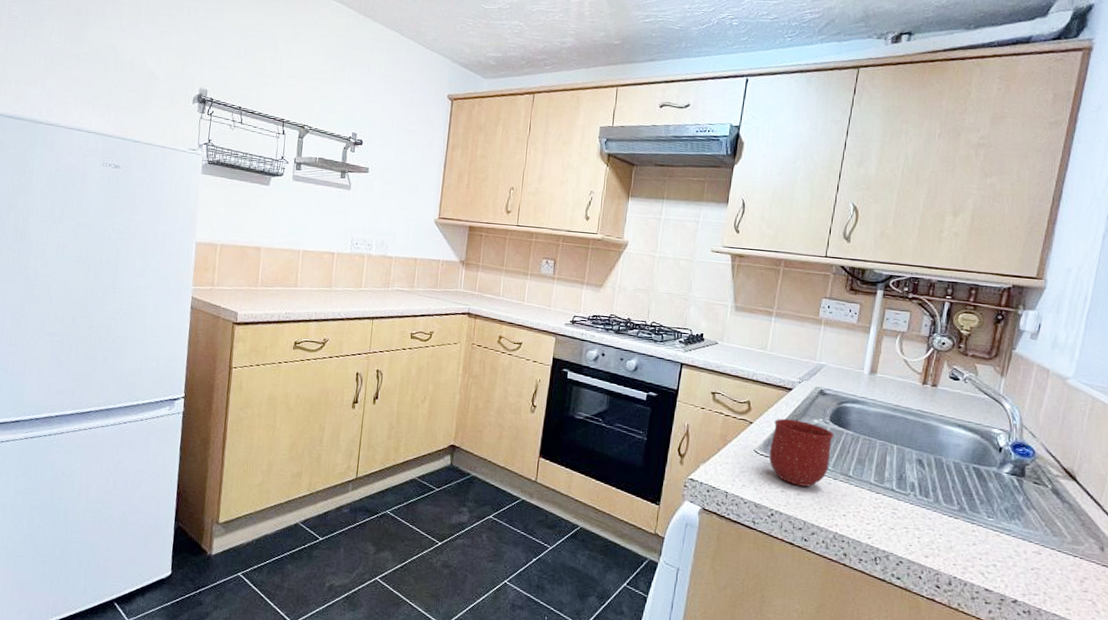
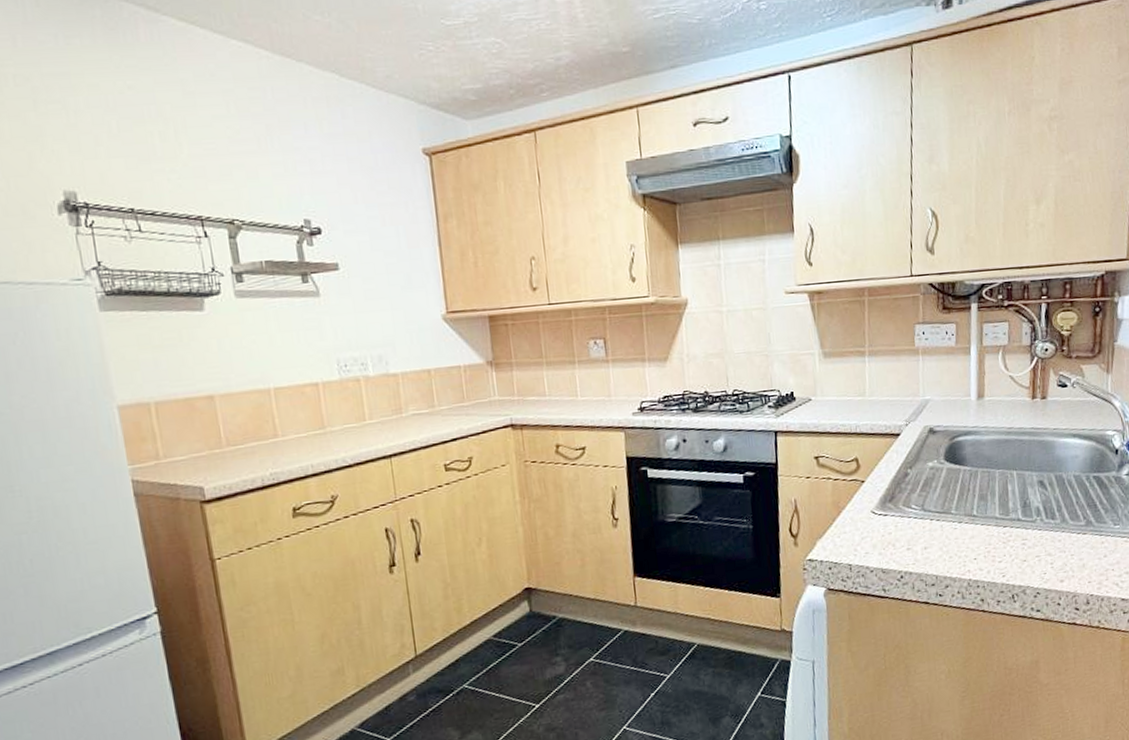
mug: present [769,418,834,487] -> none [887,467,952,540]

